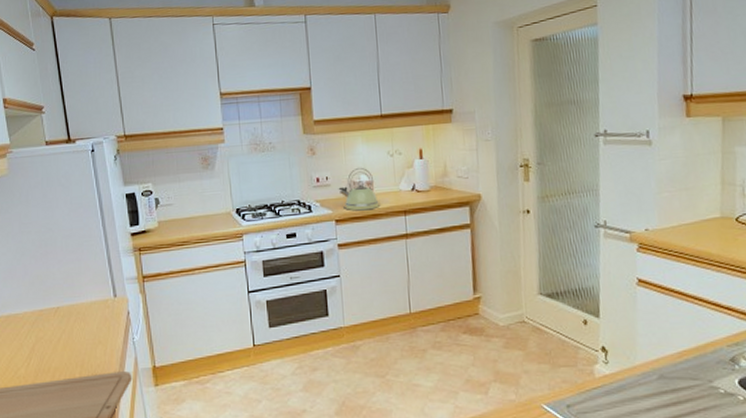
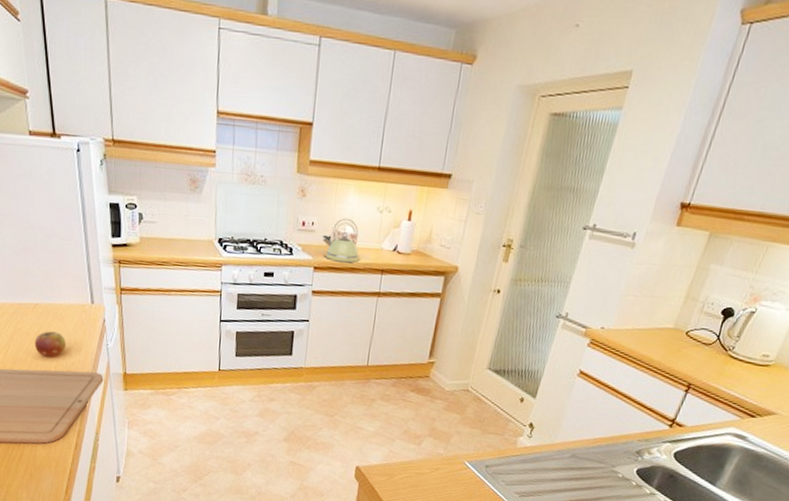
fruit: none [57,334,90,363] -> present [34,331,66,358]

